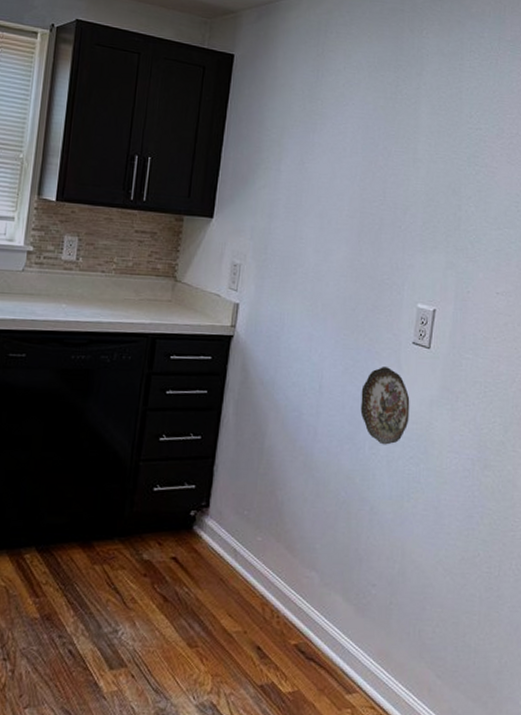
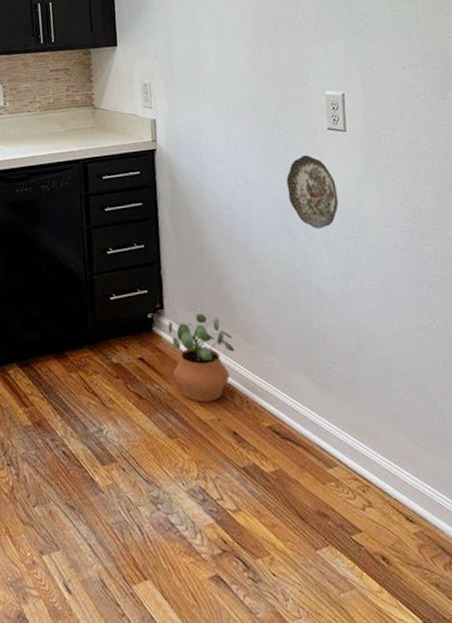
potted plant: none [206,517,276,612] -> present [168,313,235,402]

